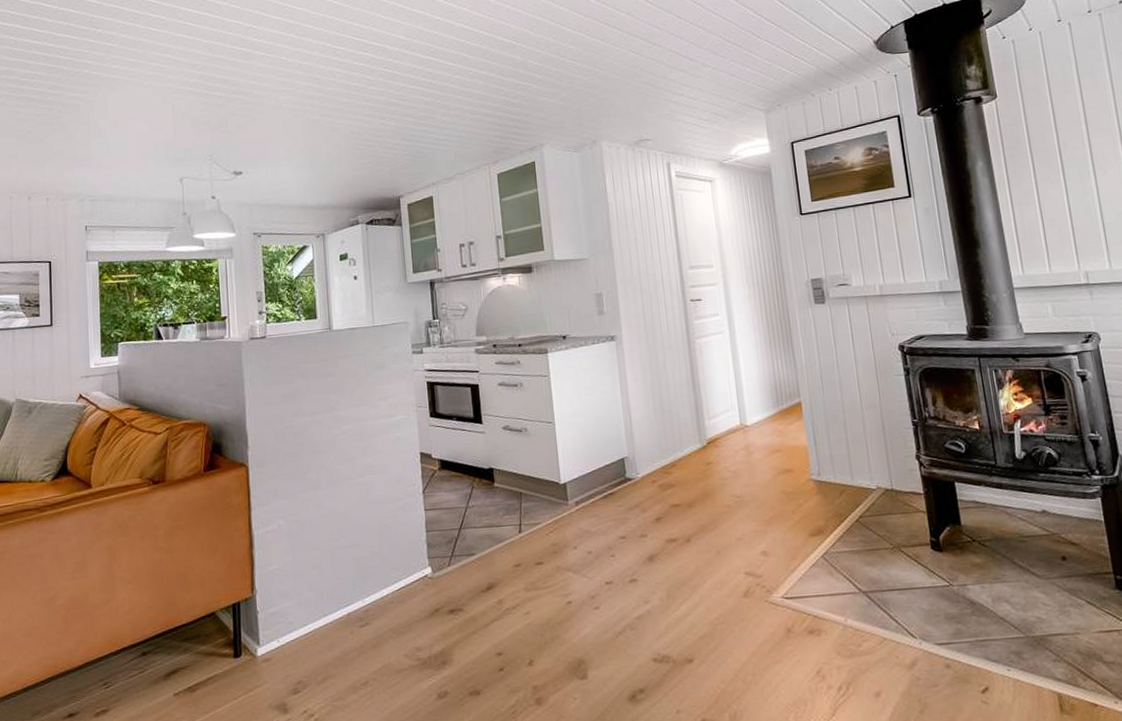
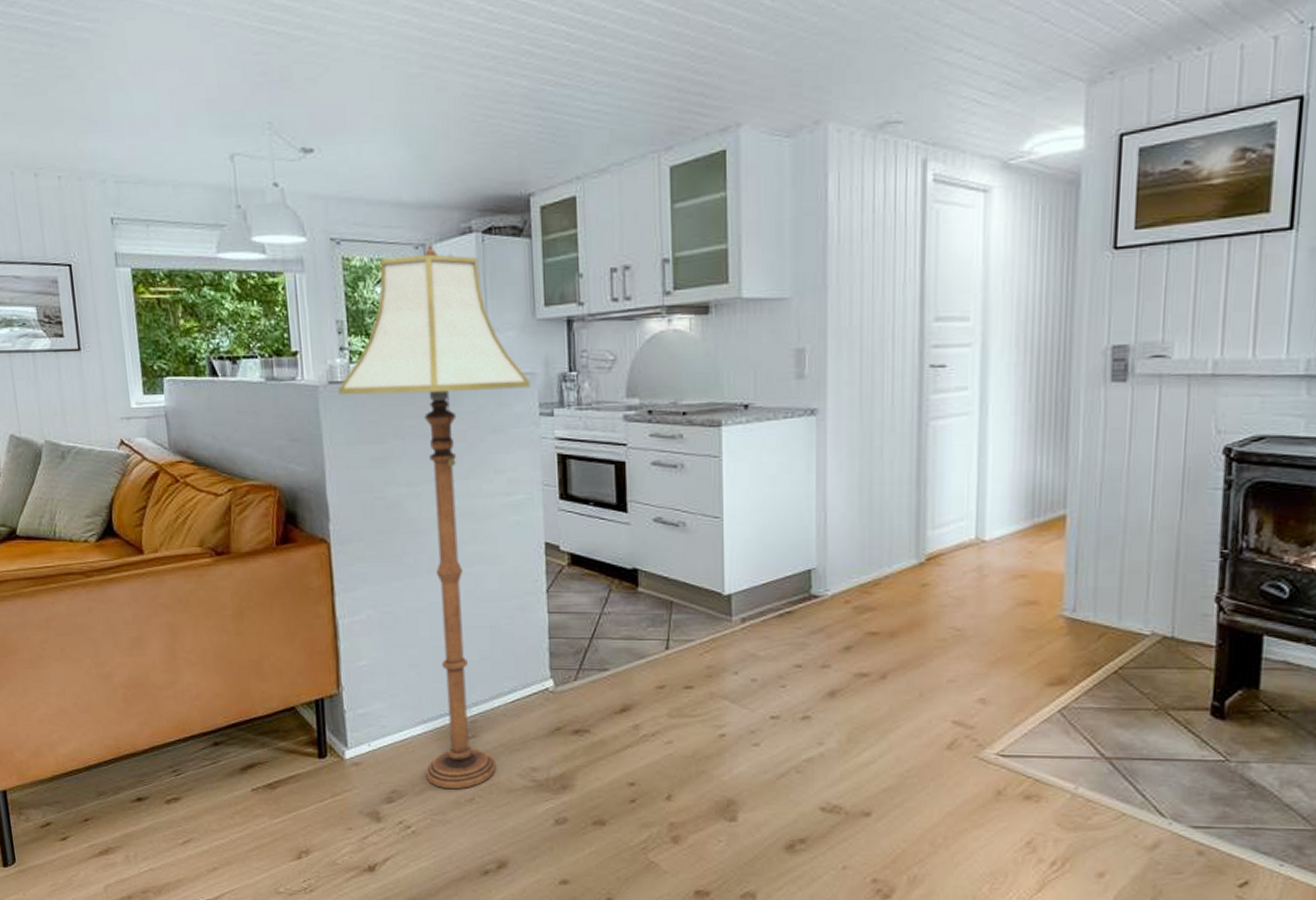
floor lamp: none [257,232,405,676] -> present [338,242,530,790]

